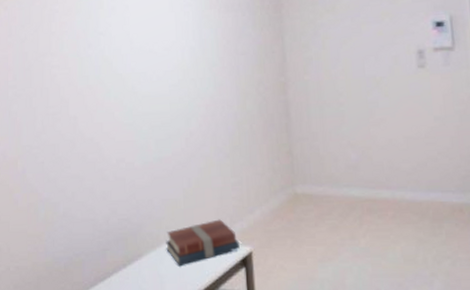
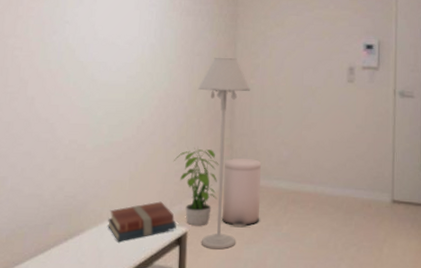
potted plant: none [228,156,282,245] -> present [173,147,219,226]
floor lamp: none [246,54,308,270] -> present [198,58,250,250]
pedal bin: none [284,164,331,243] -> present [222,158,261,227]

